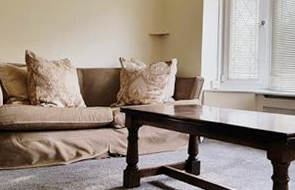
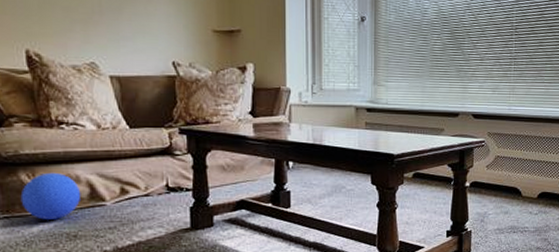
ball: none [11,138,50,174] -> present [20,172,81,220]

